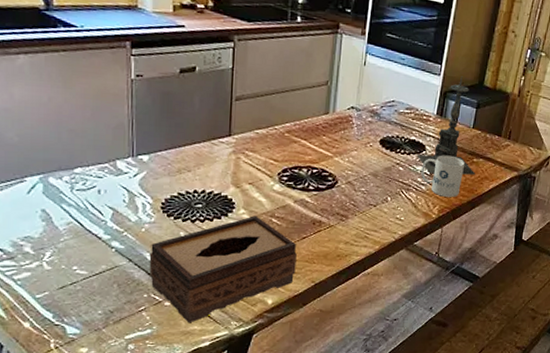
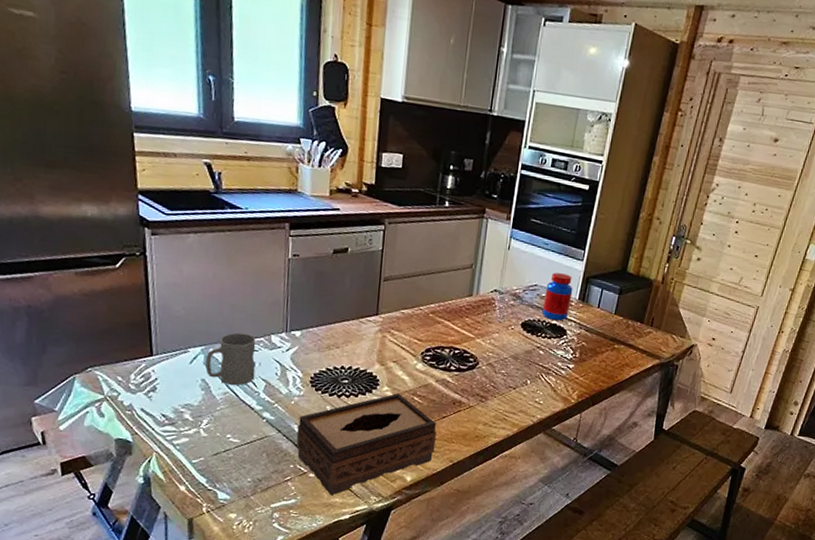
mug: none [45,159,101,215] -> present [205,332,256,386]
jar: none [400,88,431,137] -> present [542,273,573,321]
candle holder: present [417,76,475,175] -> none [558,262,616,362]
mug: present [421,155,465,197] -> none [561,340,605,383]

